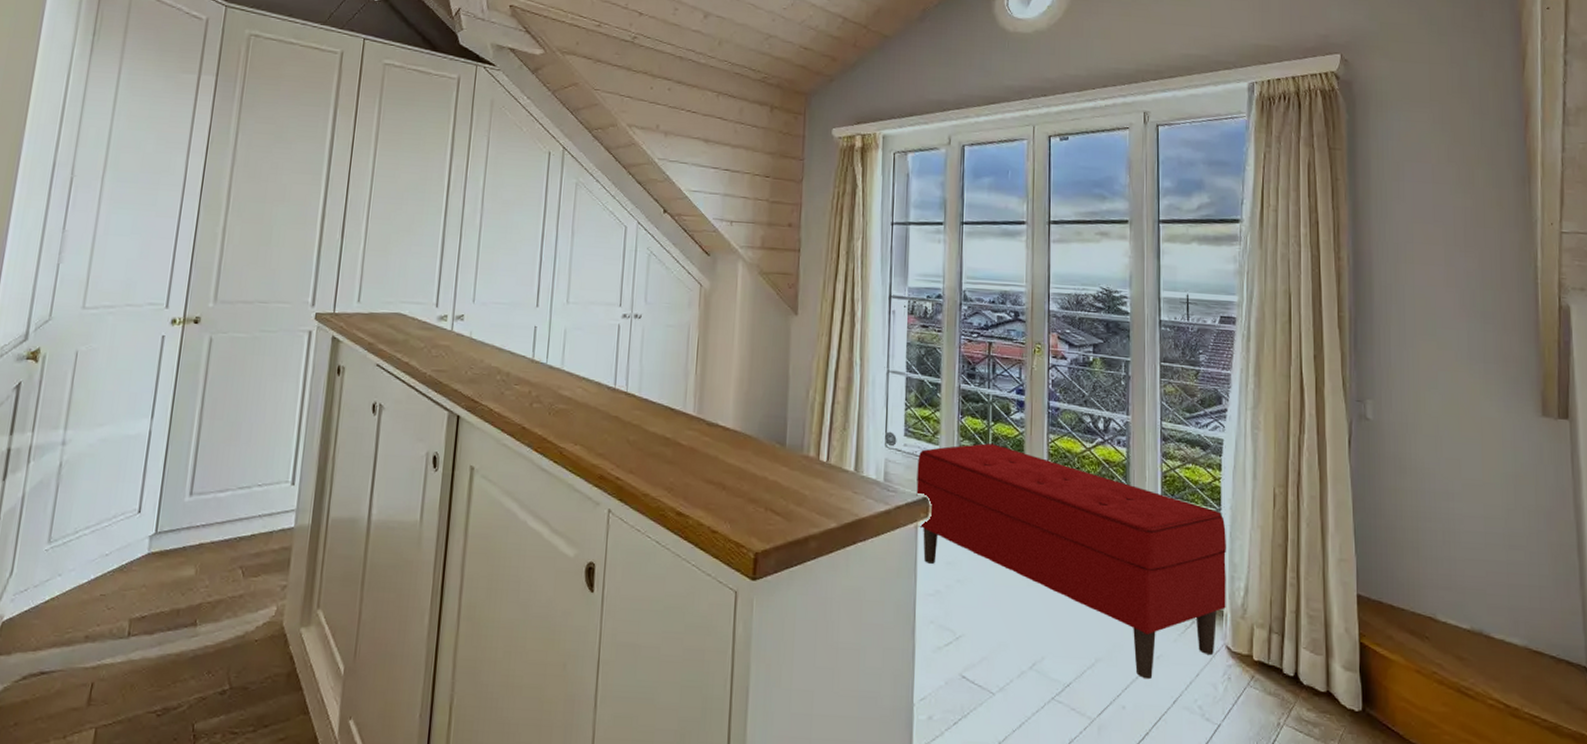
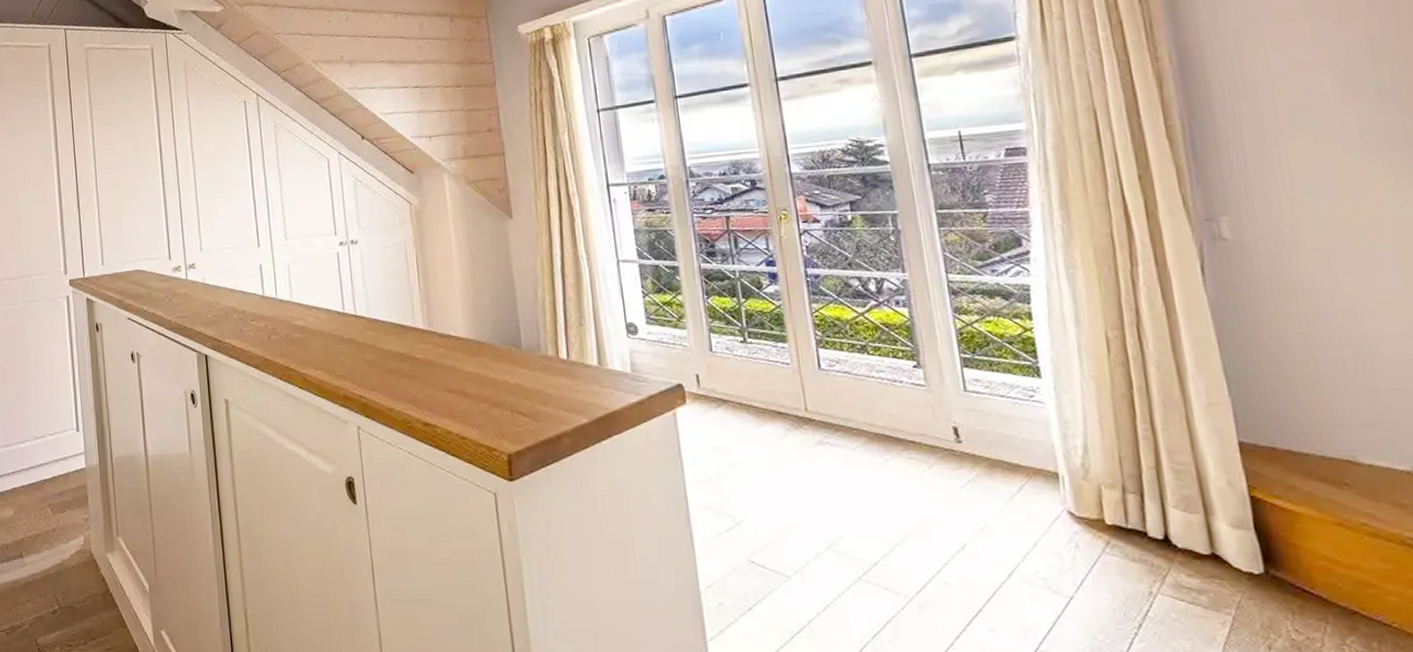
bench: present [916,443,1227,680] -> none [665,321,1062,553]

